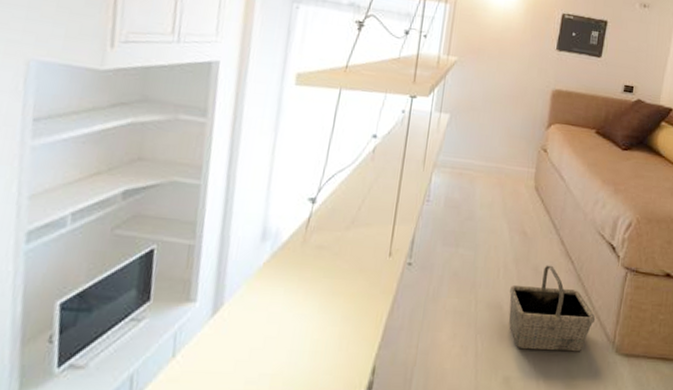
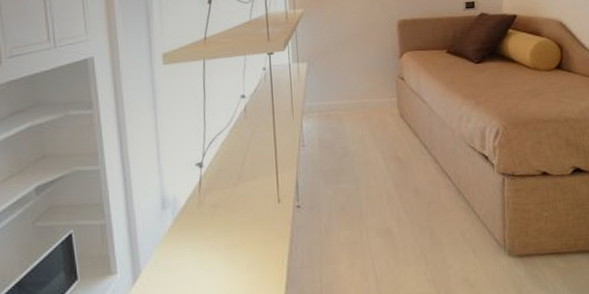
basket: present [508,265,595,352] -> none [396,184,482,267]

